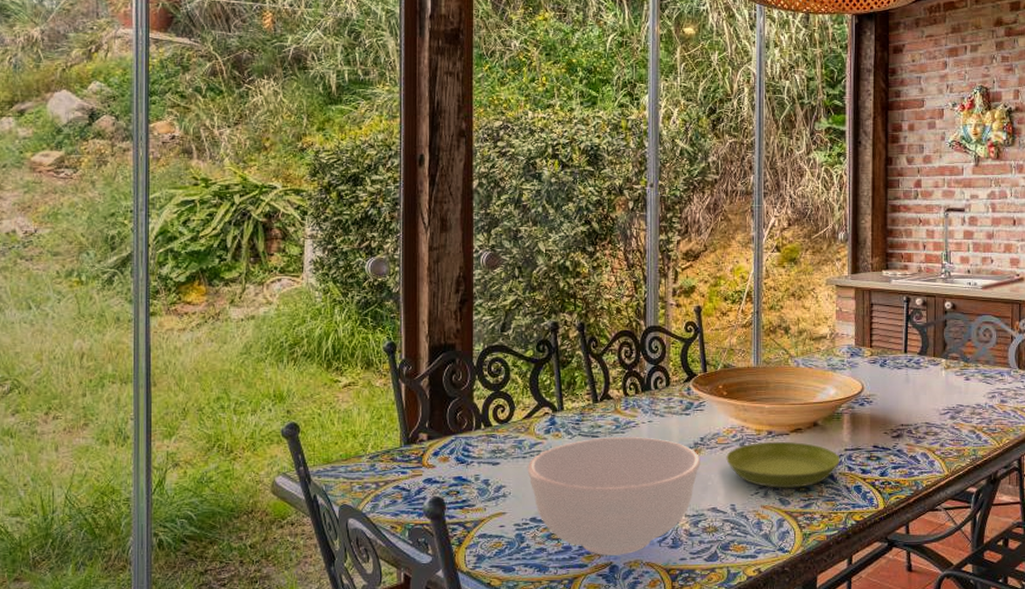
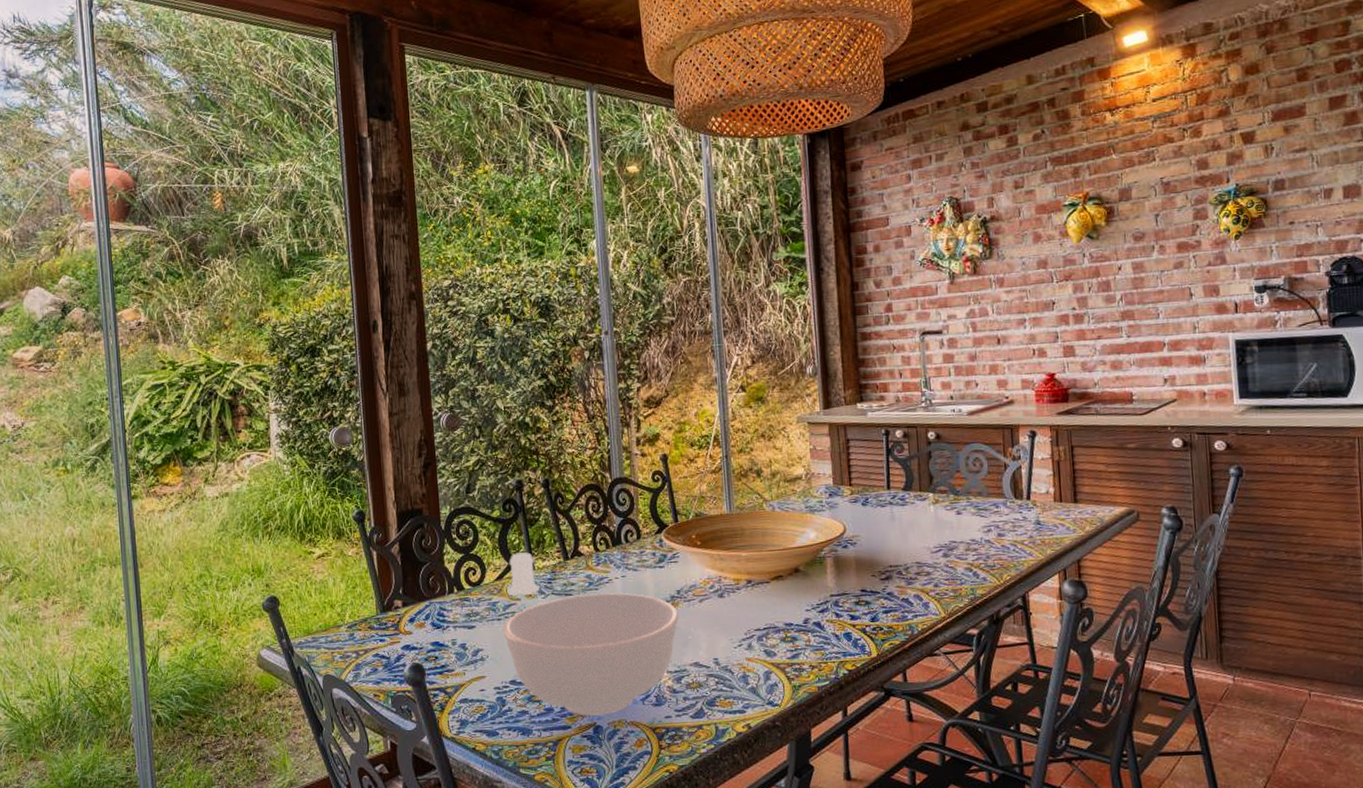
salt shaker: none [536,393,567,435] -> present [508,552,539,596]
saucer: present [726,441,841,489] -> none [705,589,827,640]

